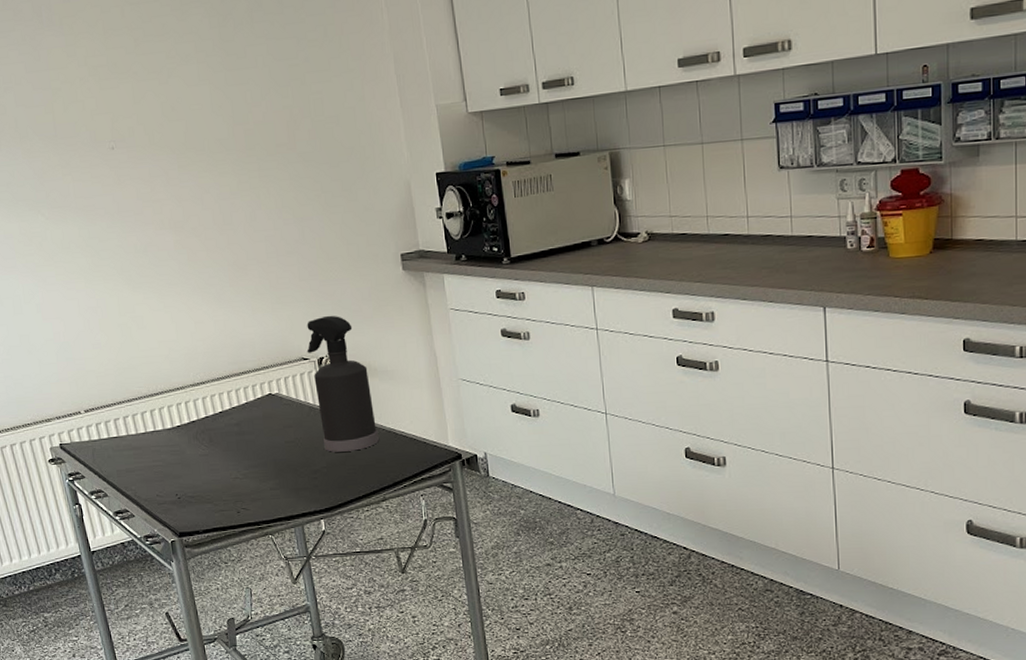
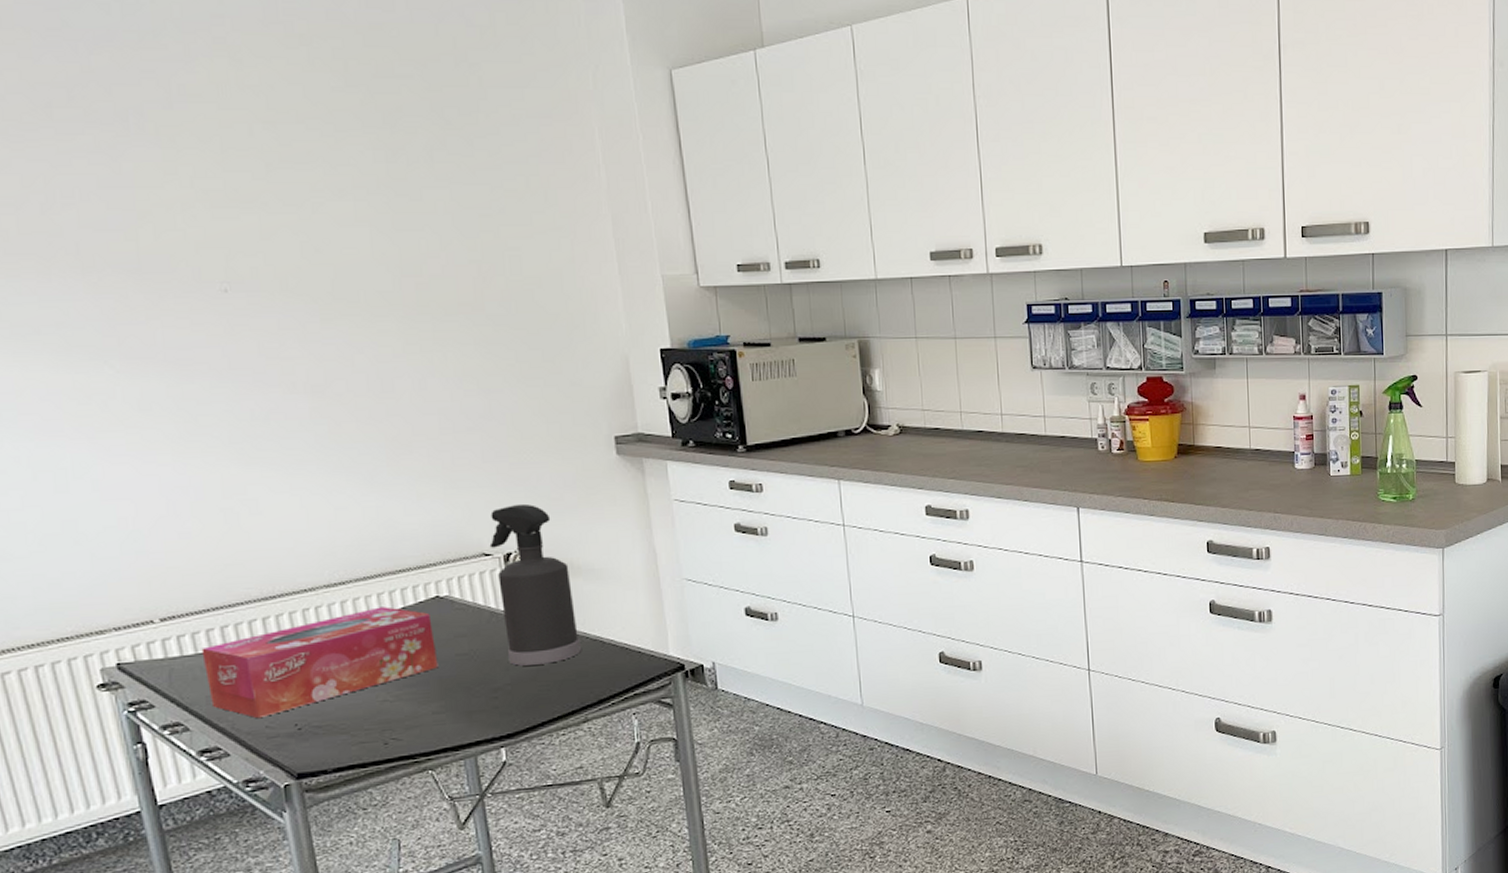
tissue box: none [112,402,273,489] -> present [201,607,439,719]

